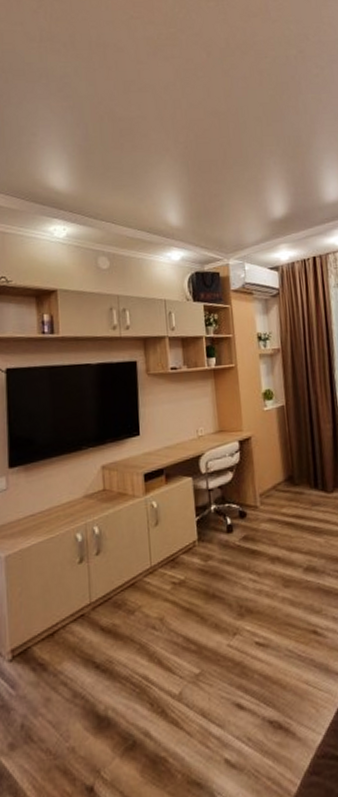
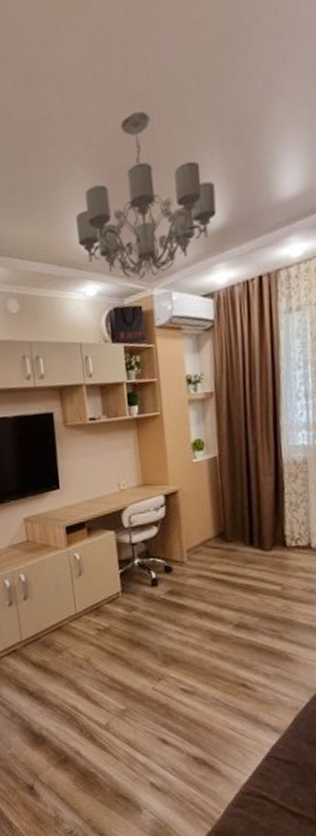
chandelier: none [164,123,279,251] -> present [75,111,217,279]

